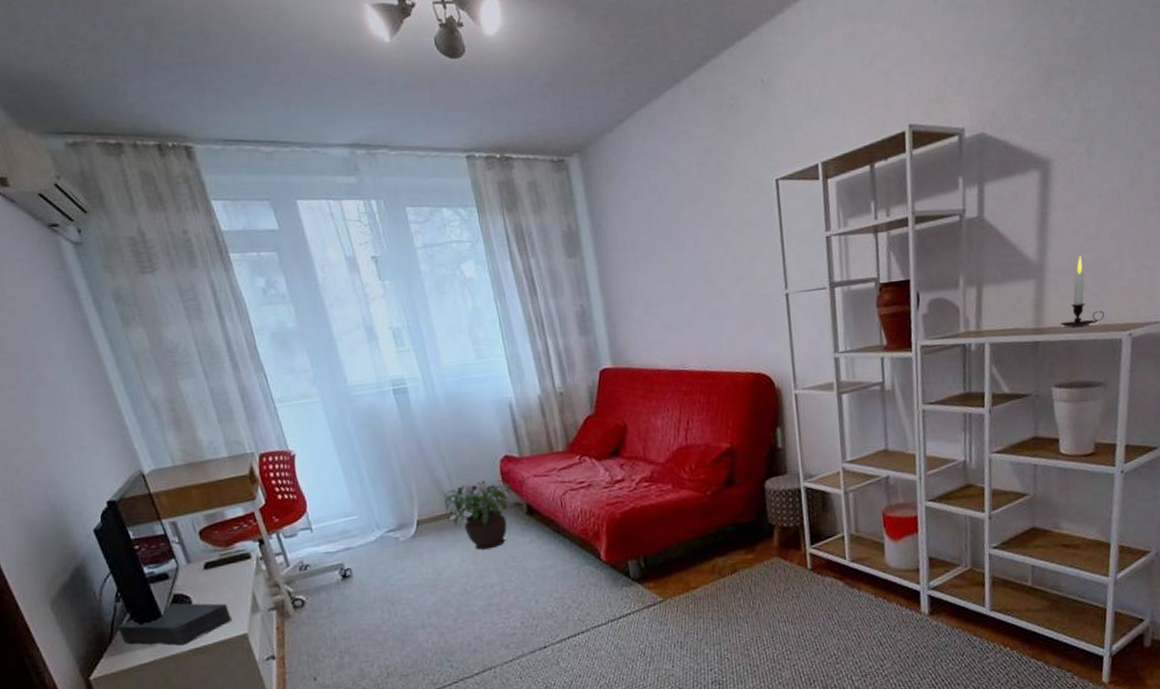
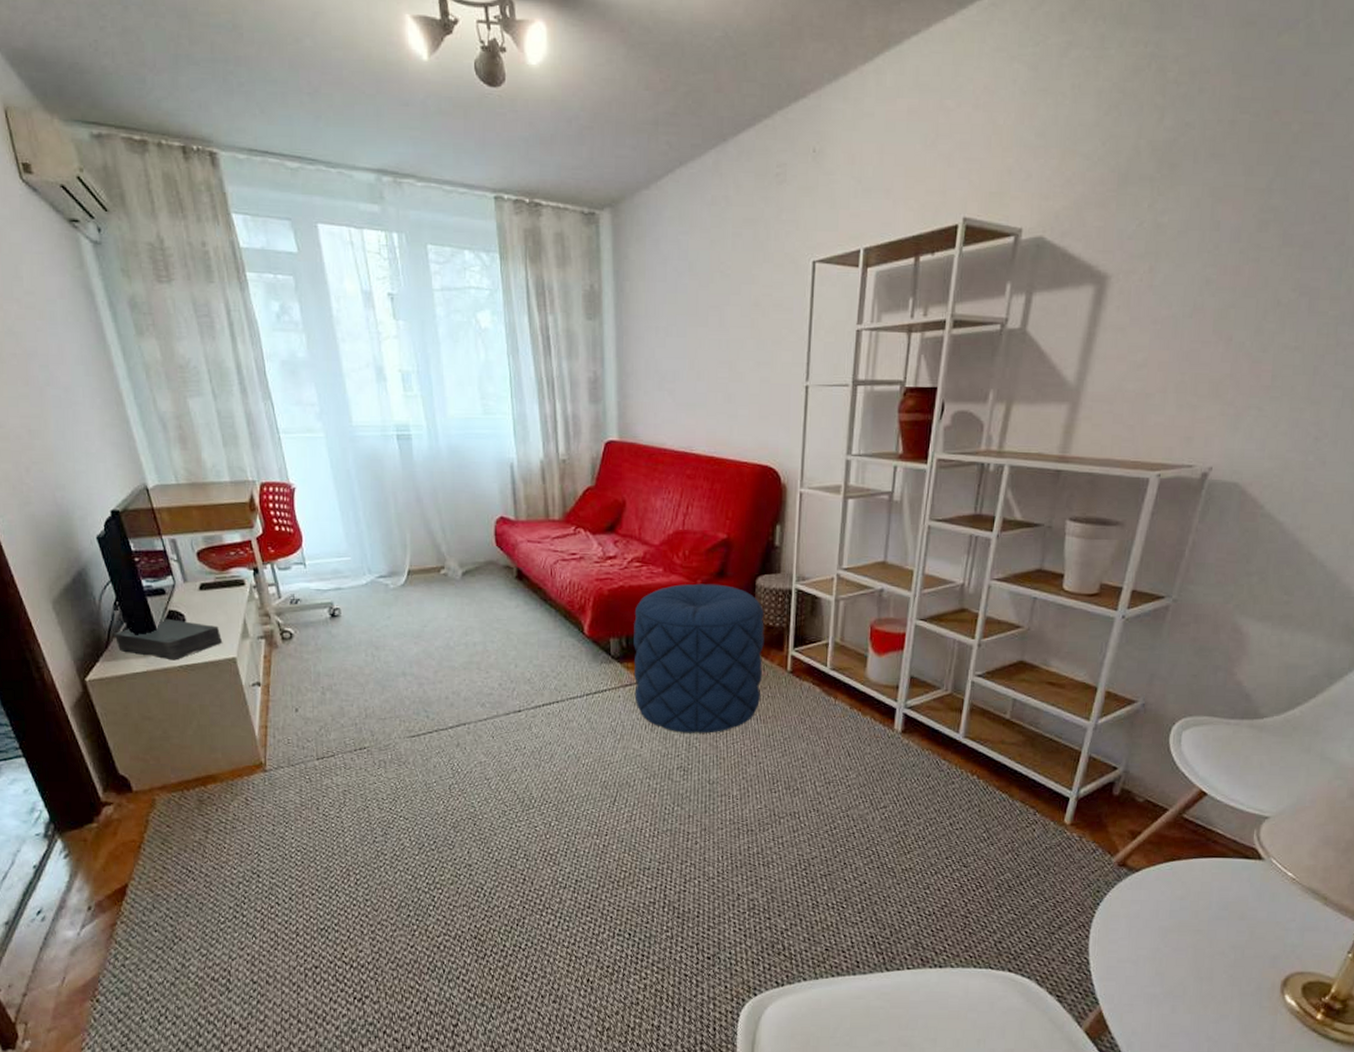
potted flower: present [444,479,516,550] -> none [437,539,505,608]
pouf: none [649,493,785,646] -> present [633,583,765,734]
candle: present [1060,256,1105,328] -> none [1087,384,1136,460]

